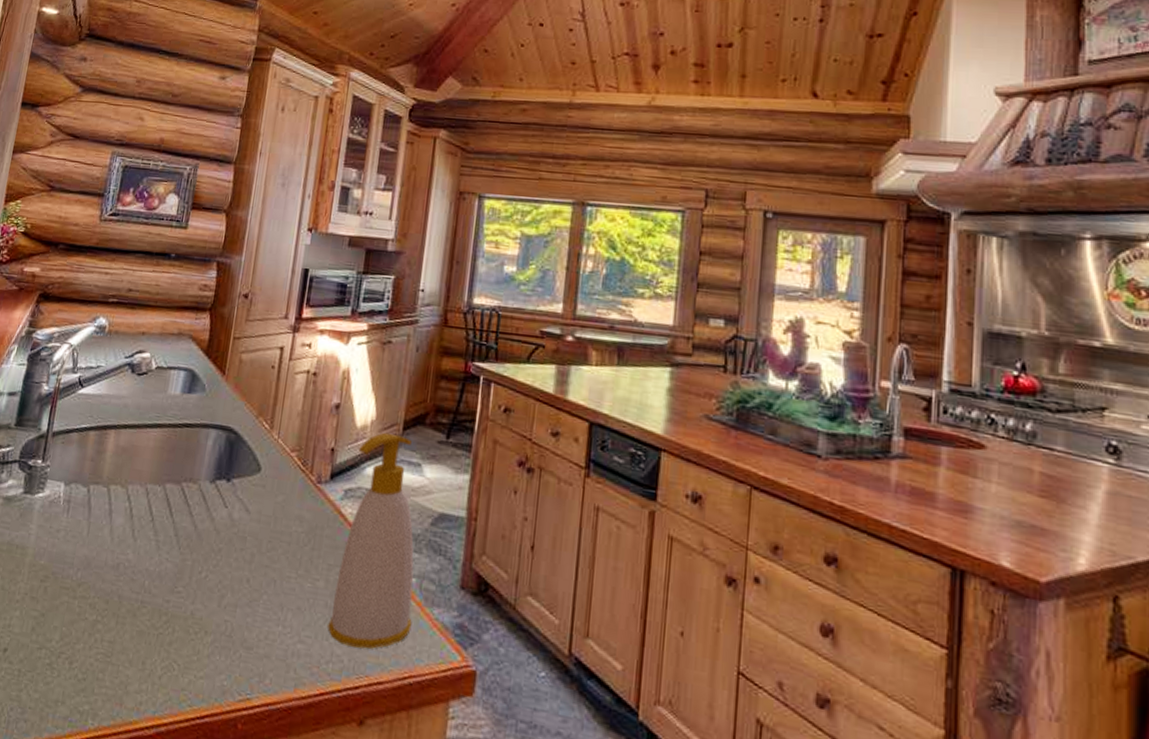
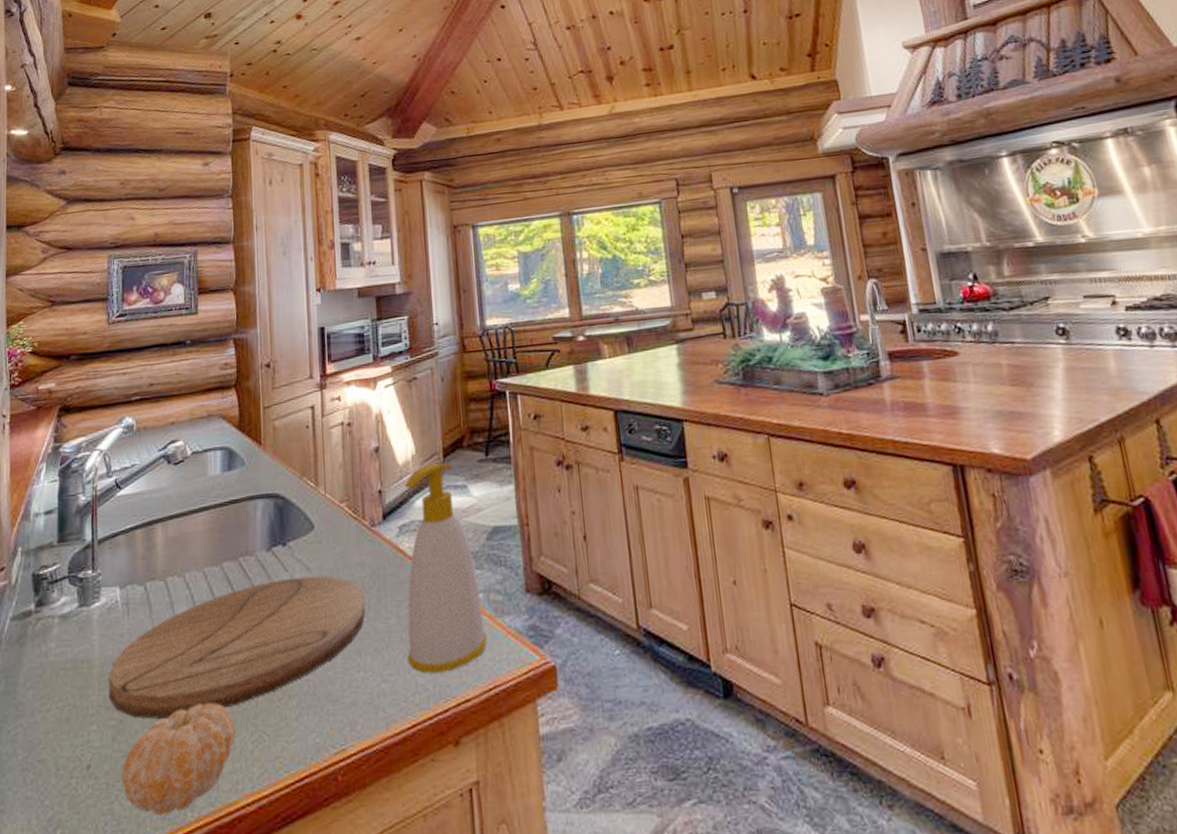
fruit: none [33,616,149,717] -> present [122,703,236,816]
cutting board: none [35,513,297,628] -> present [108,576,366,719]

